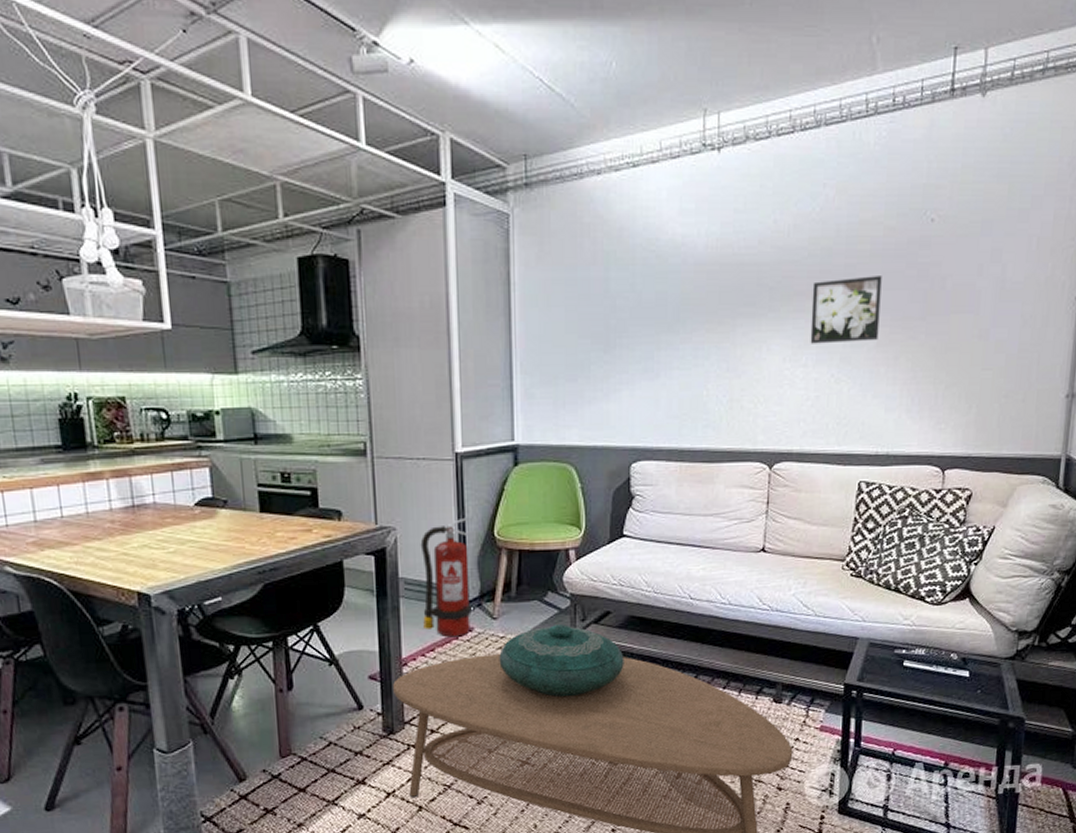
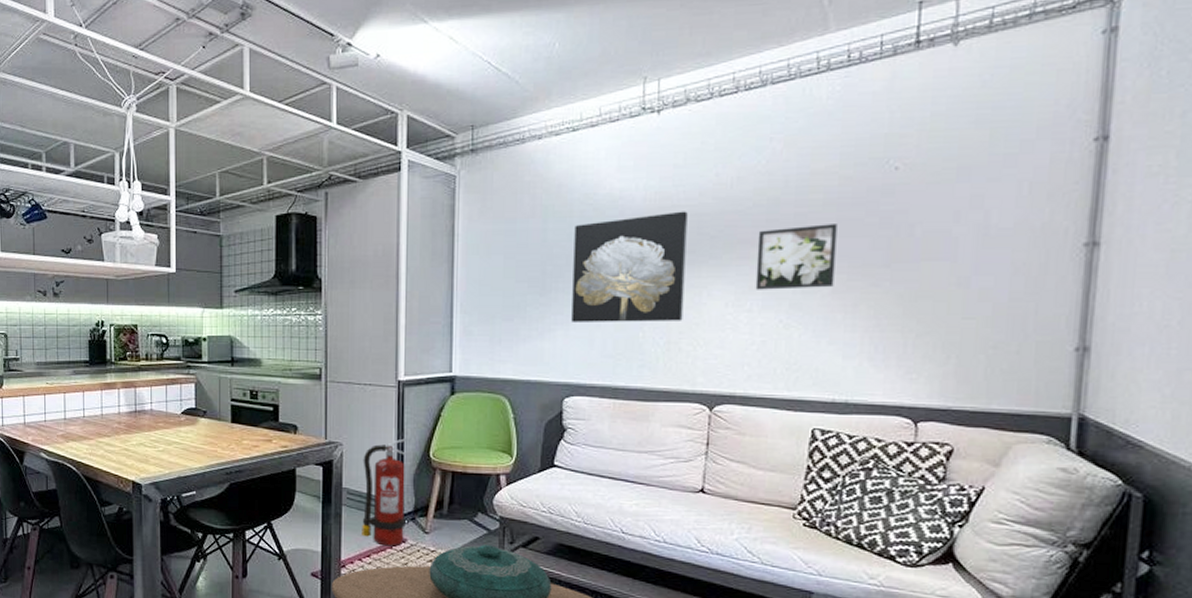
wall art: none [637,260,748,381] -> present [571,211,688,322]

